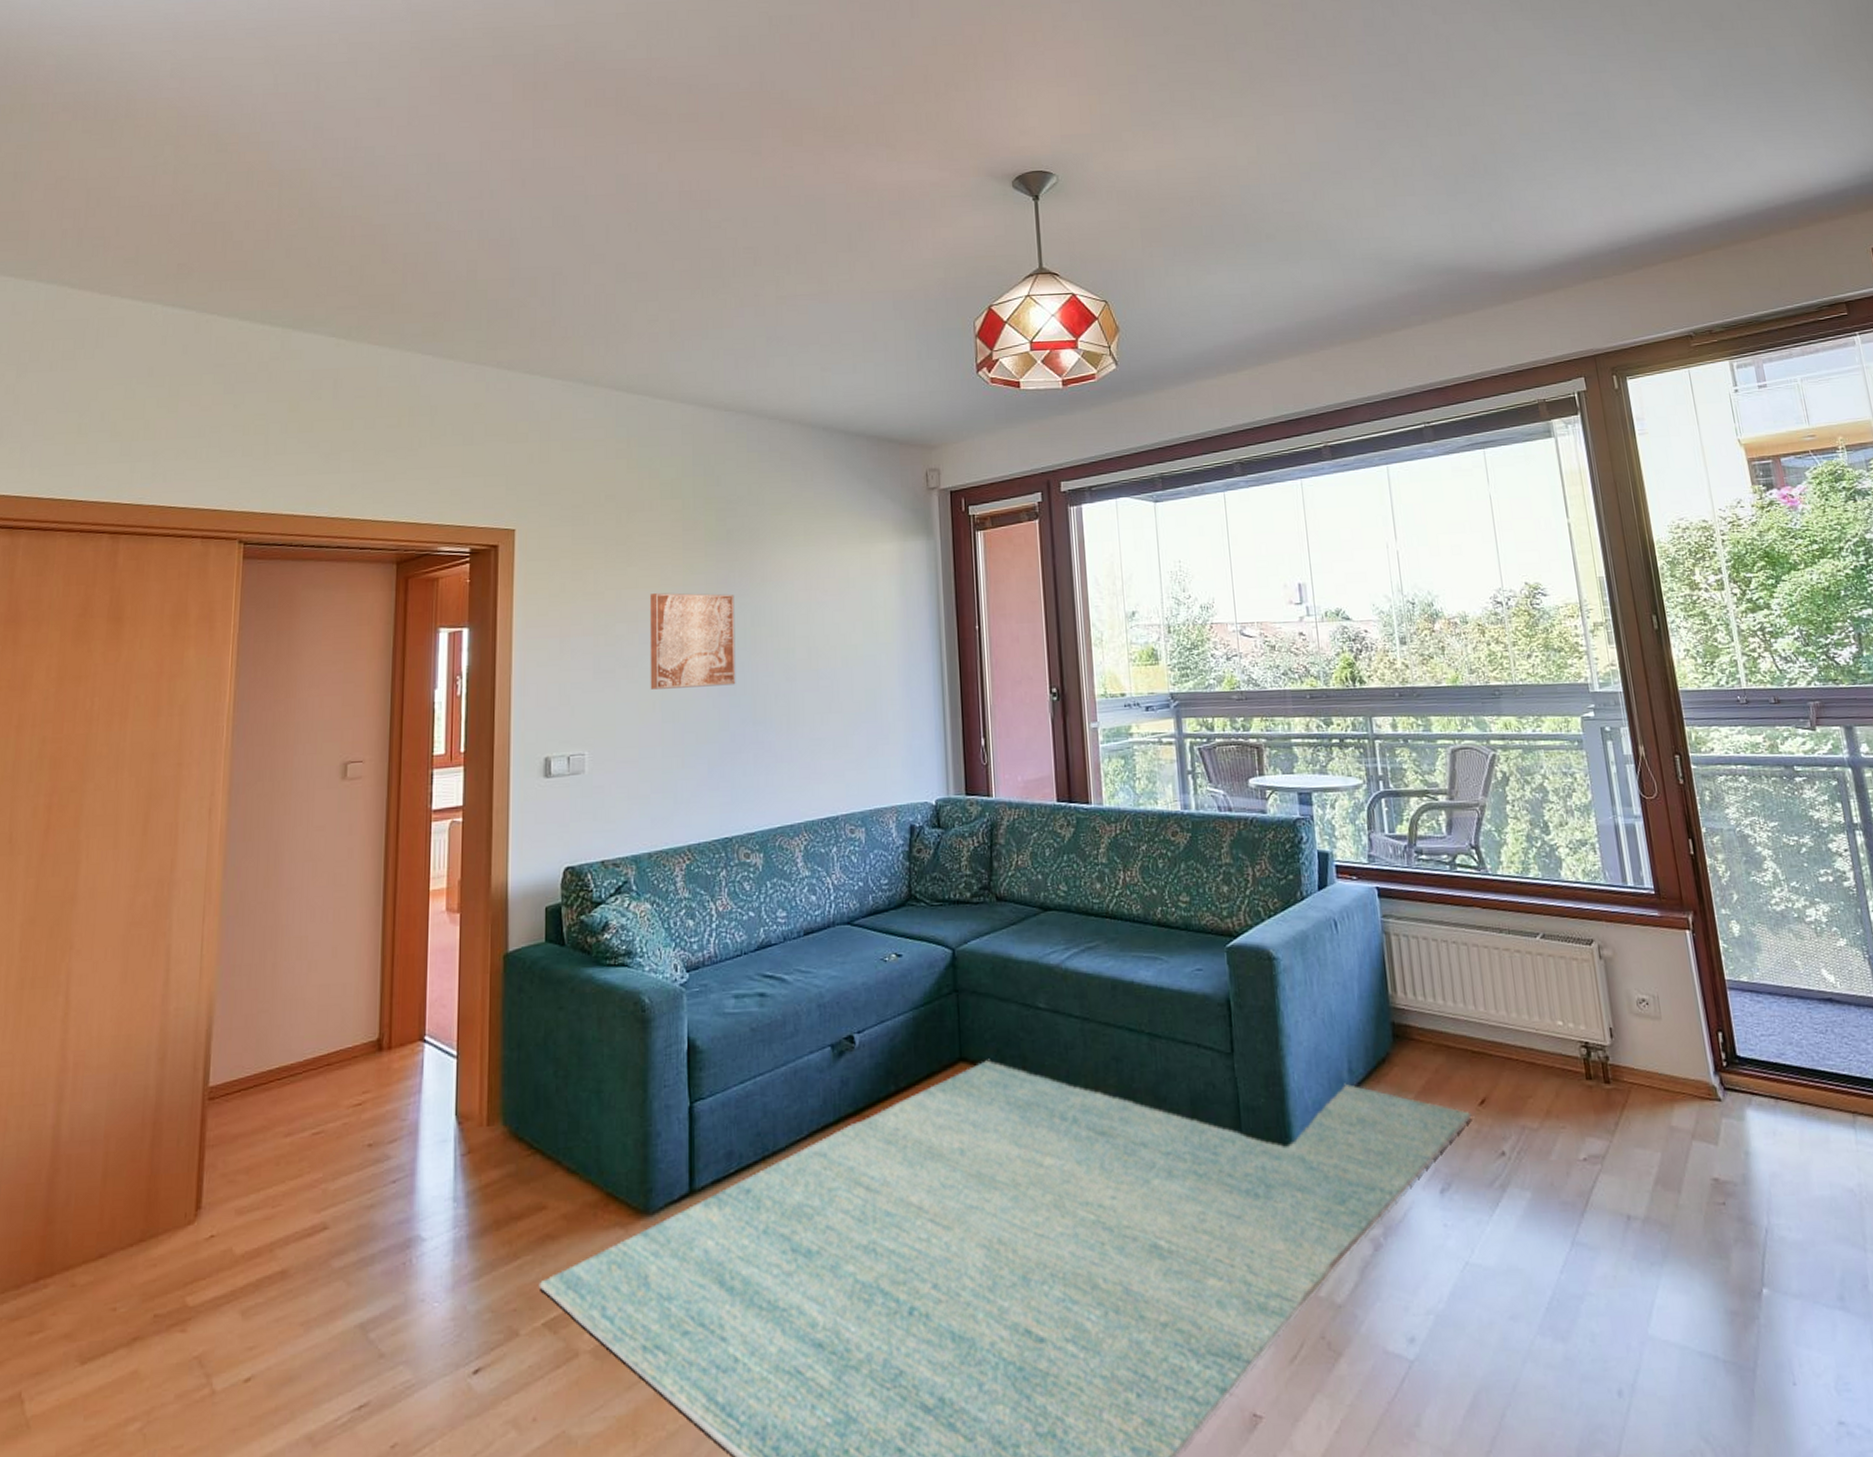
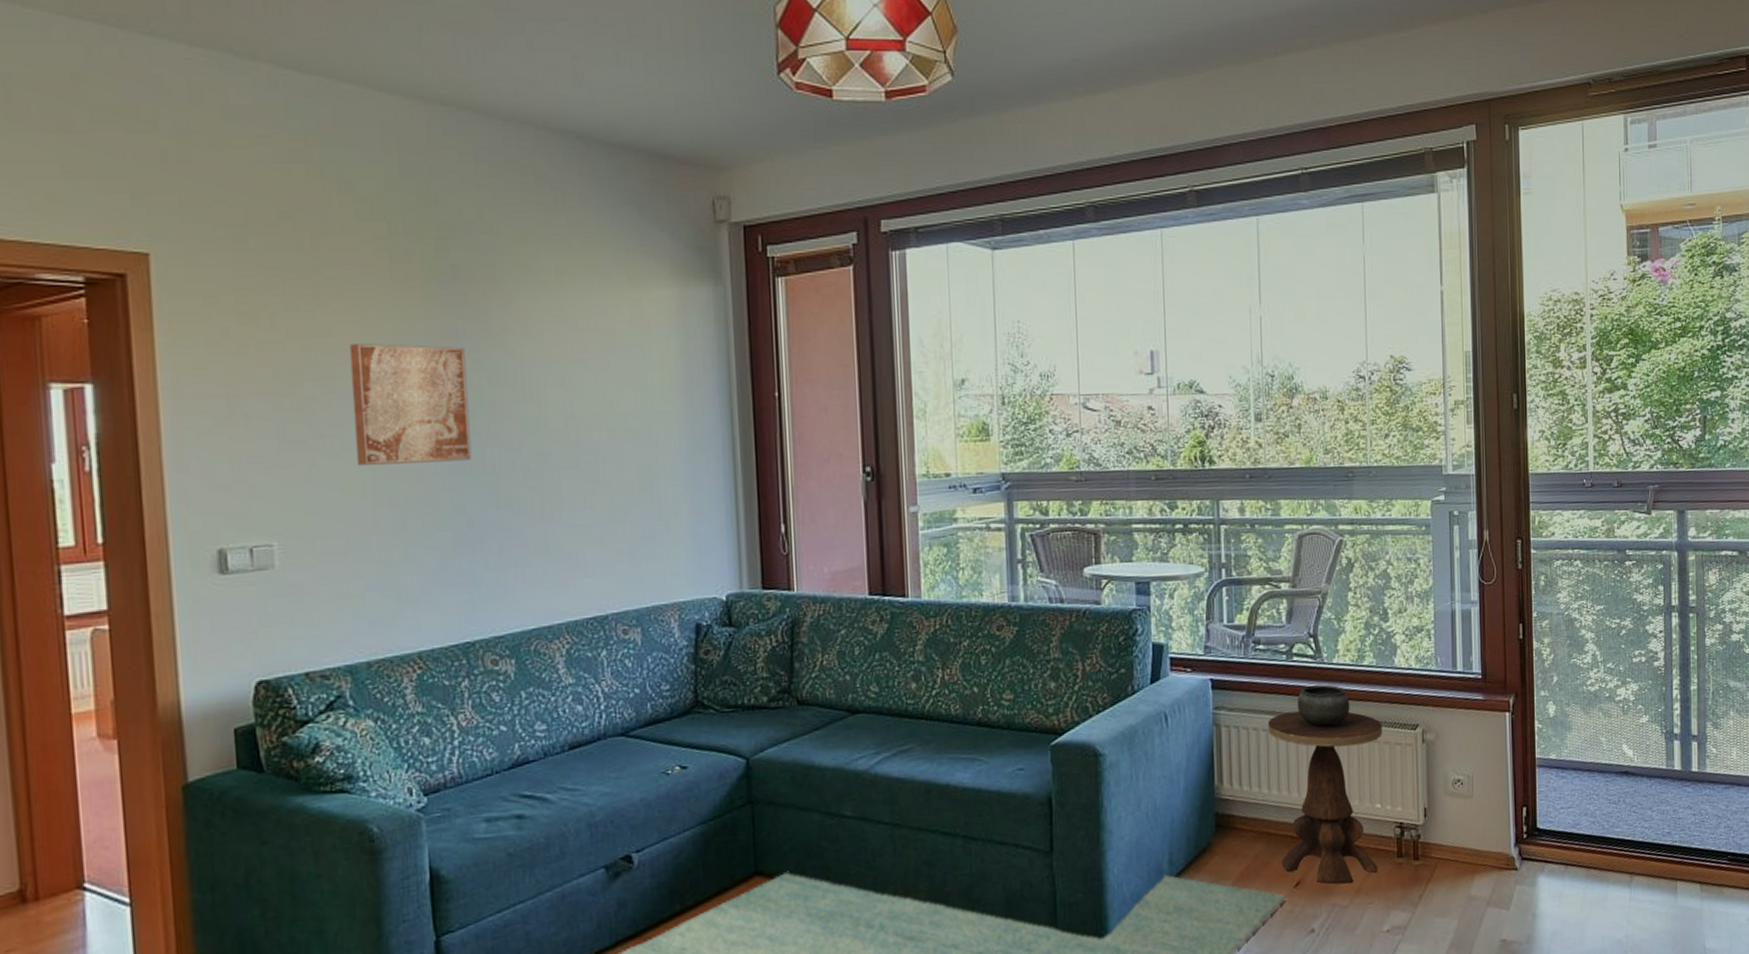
side table: none [1436,896,1566,1105] -> present [1267,684,1383,884]

